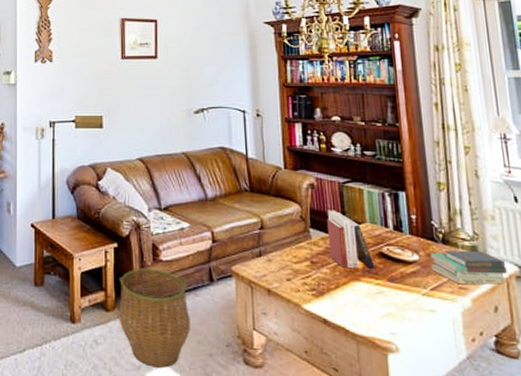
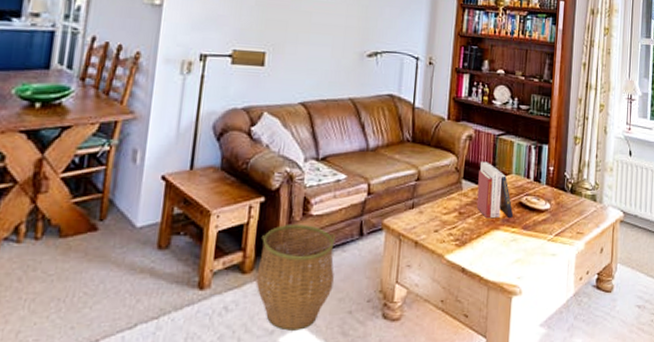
books: present [430,250,507,285] -> none [558,199,615,230]

